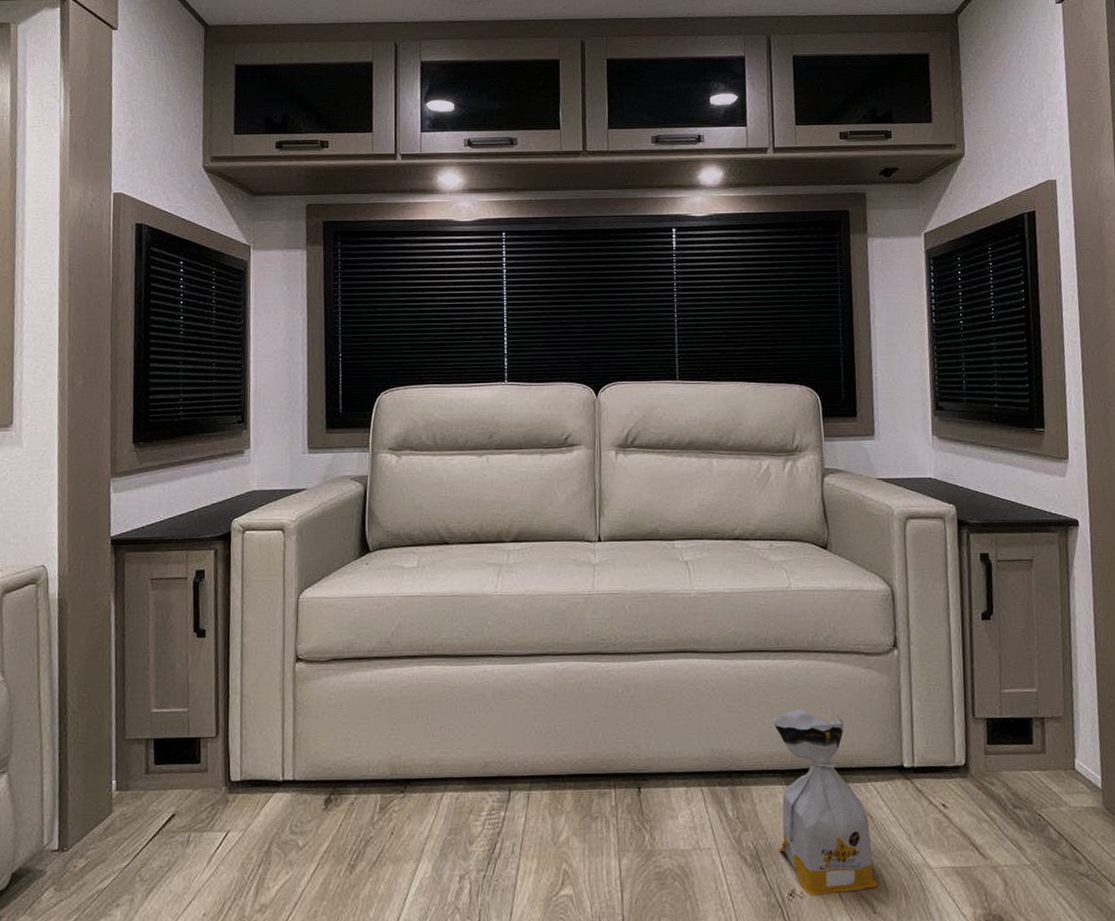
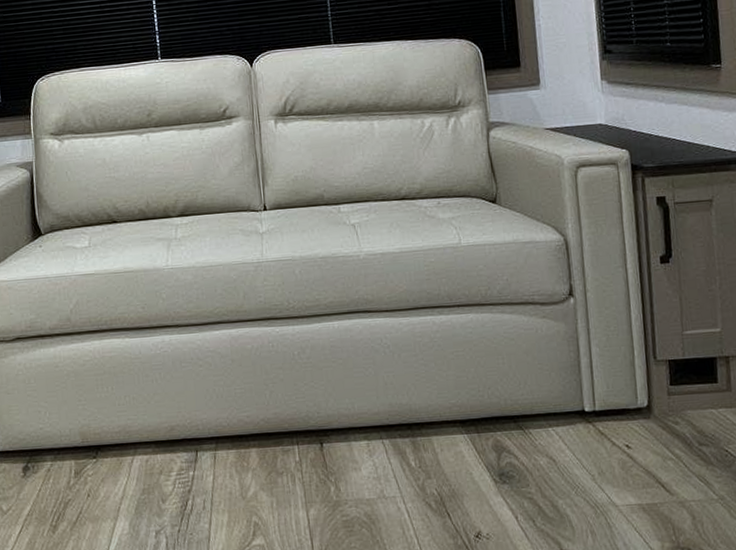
bag: present [773,710,878,896] -> none [450,361,564,537]

